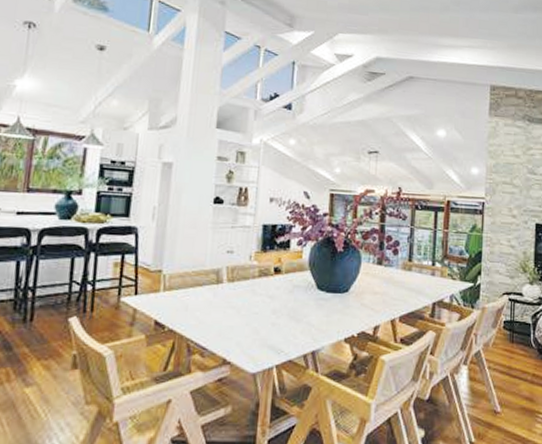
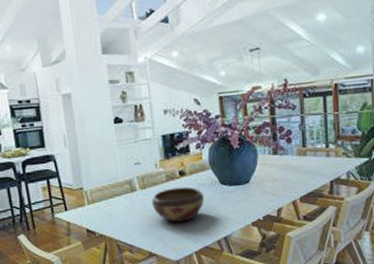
decorative bowl: none [237,285,297,327] -> present [152,187,204,223]

